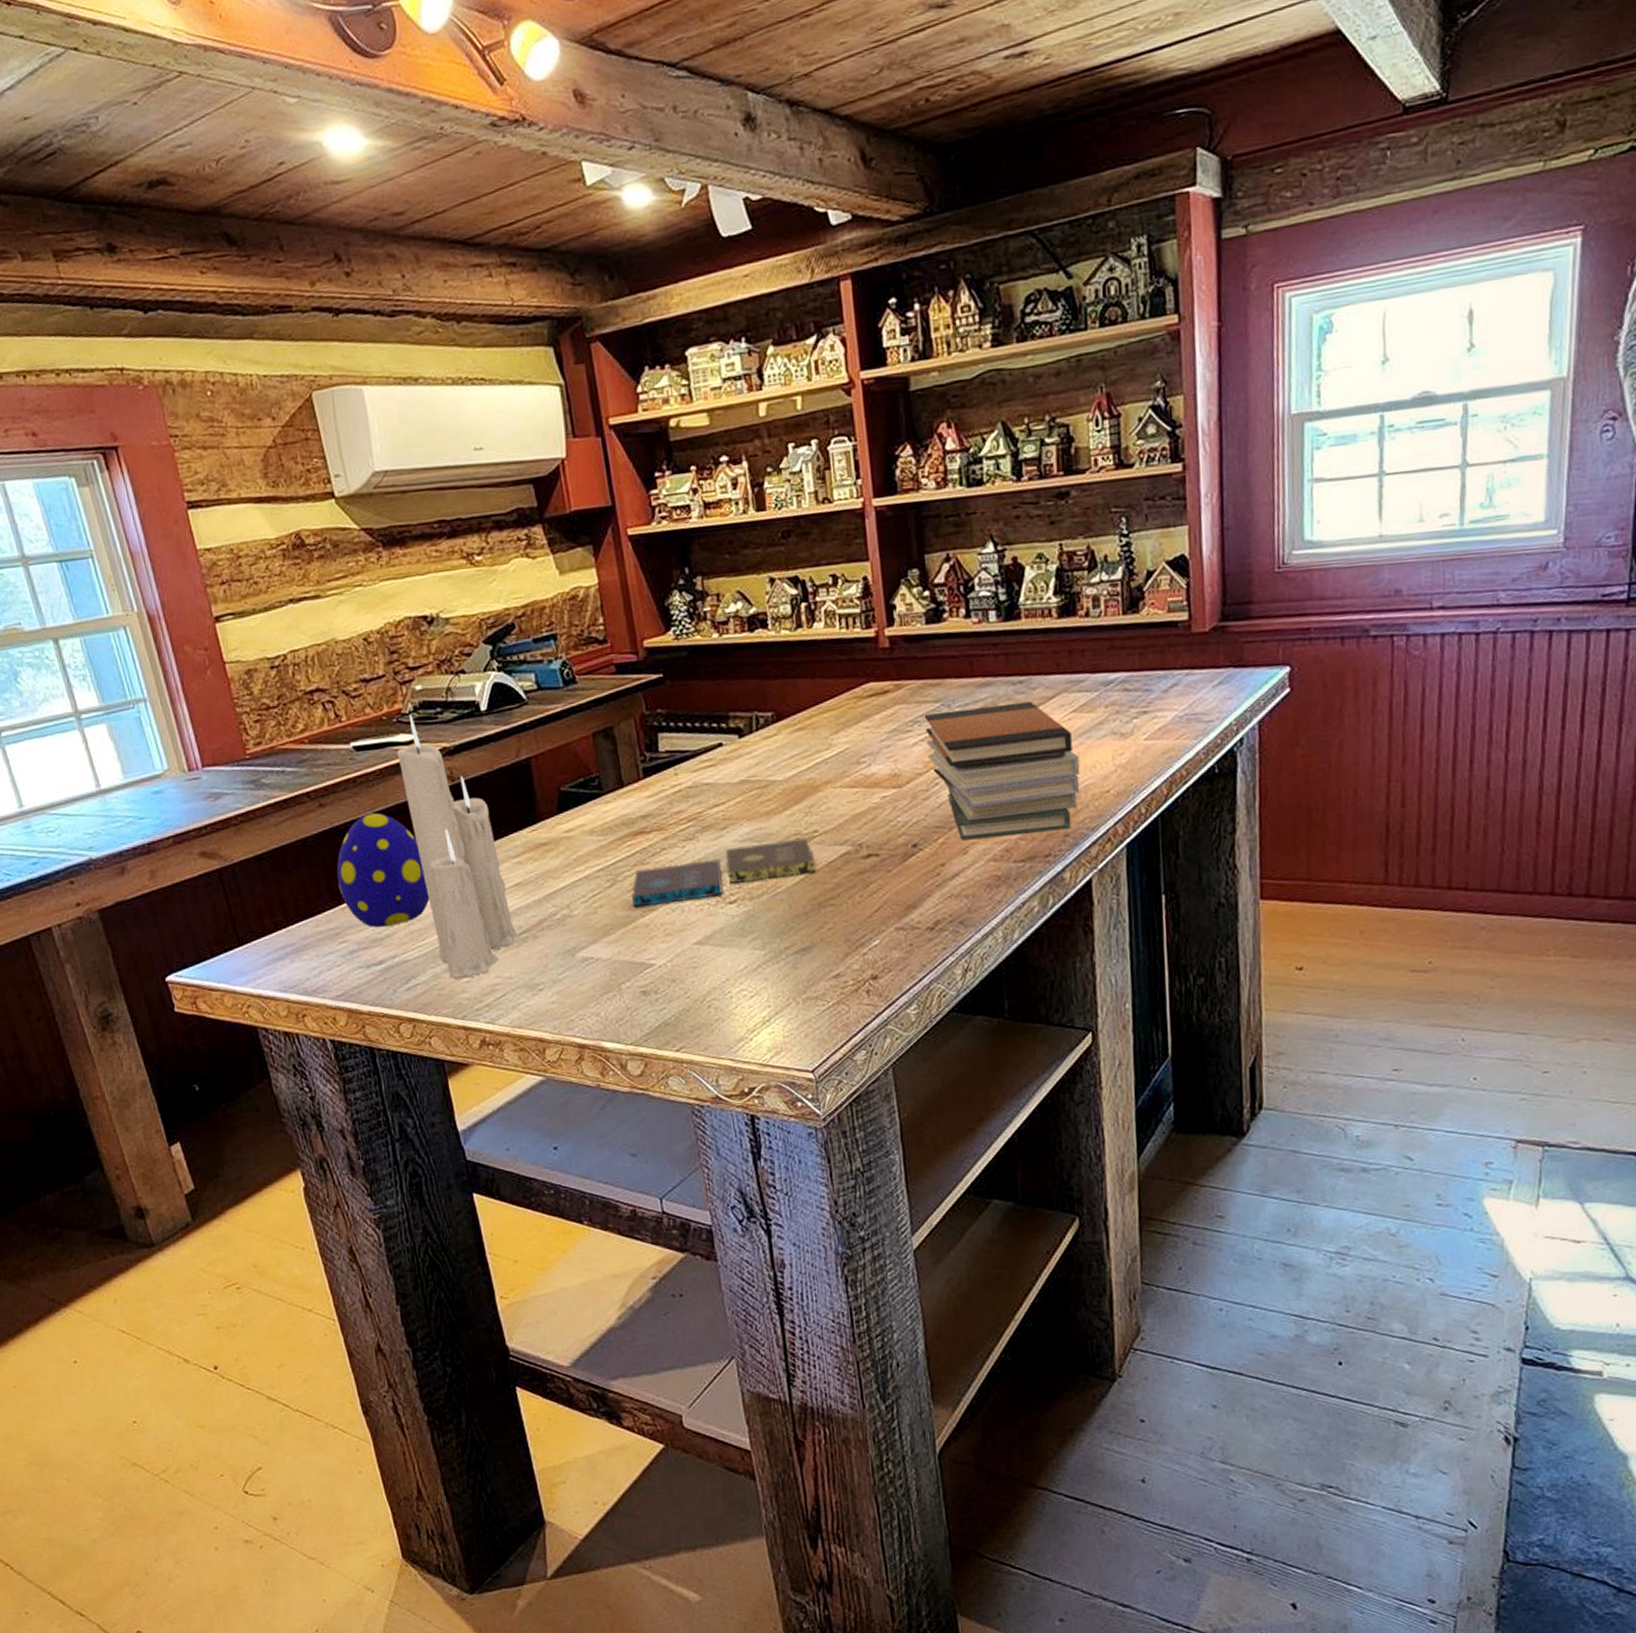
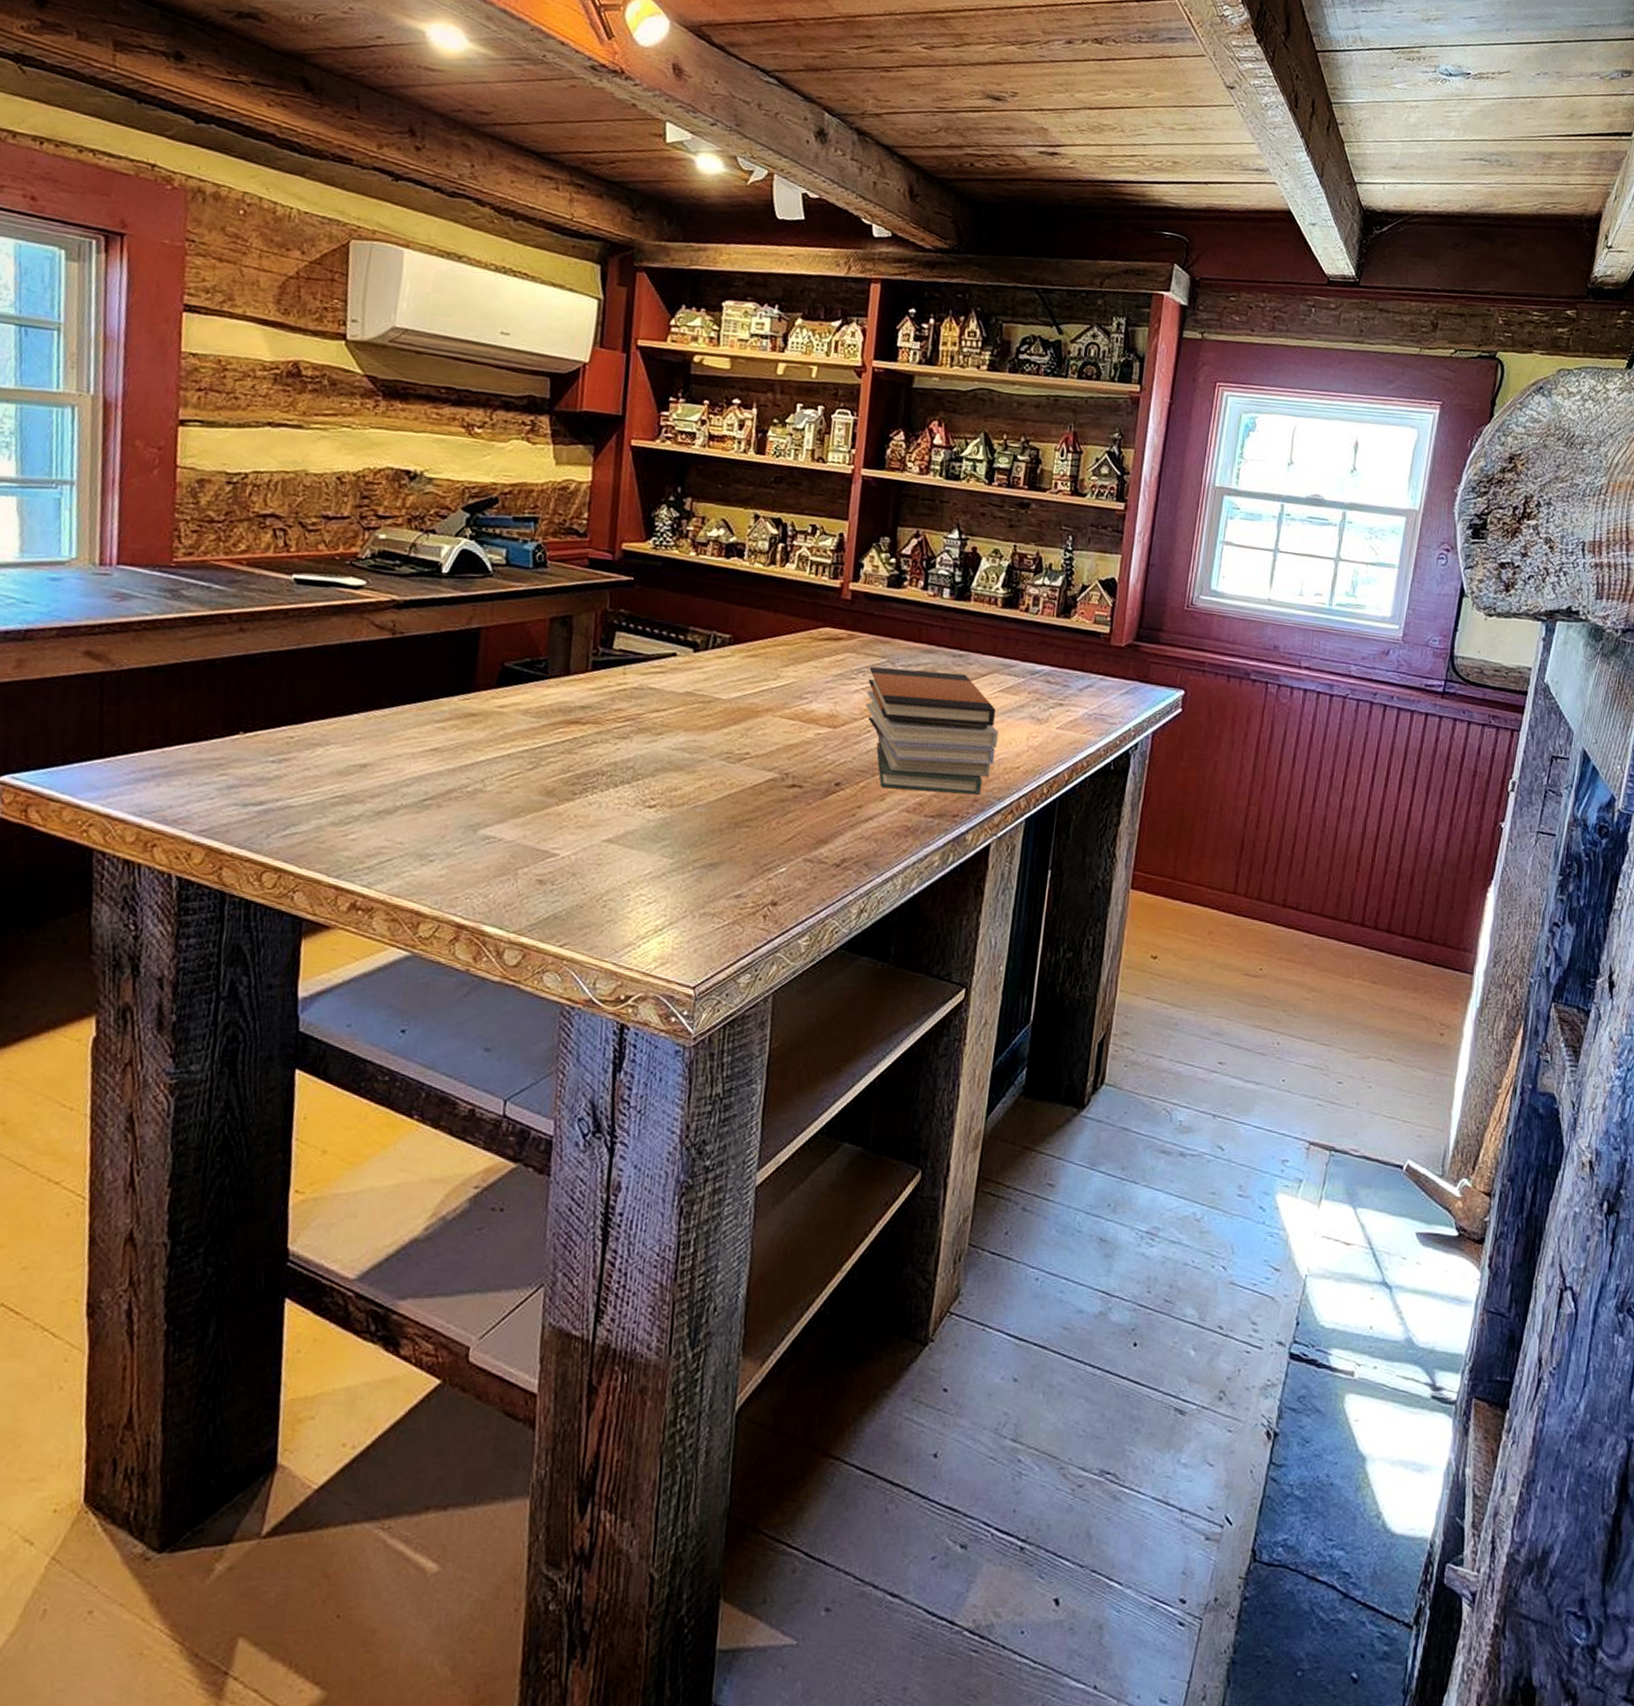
decorative egg: present [337,813,430,927] -> none [236,648,339,767]
candle: present [397,715,518,979] -> none [328,561,424,836]
music album box set: present [632,838,817,908] -> none [549,754,741,799]

